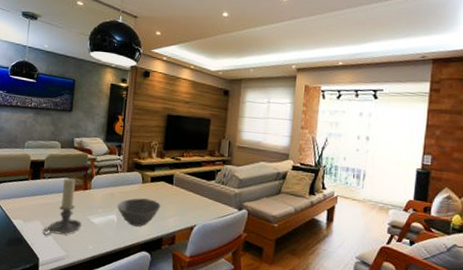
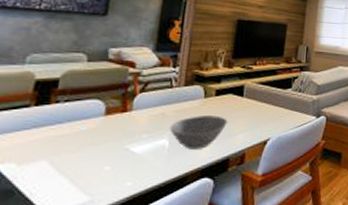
candle holder: present [42,178,82,236] -> none [50,99,117,180]

